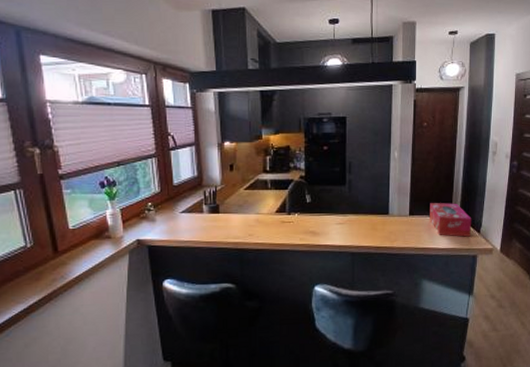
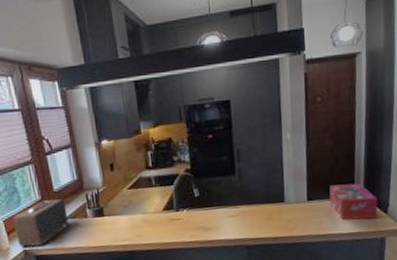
speaker: none [130,193,184,237] -> present [12,199,69,247]

